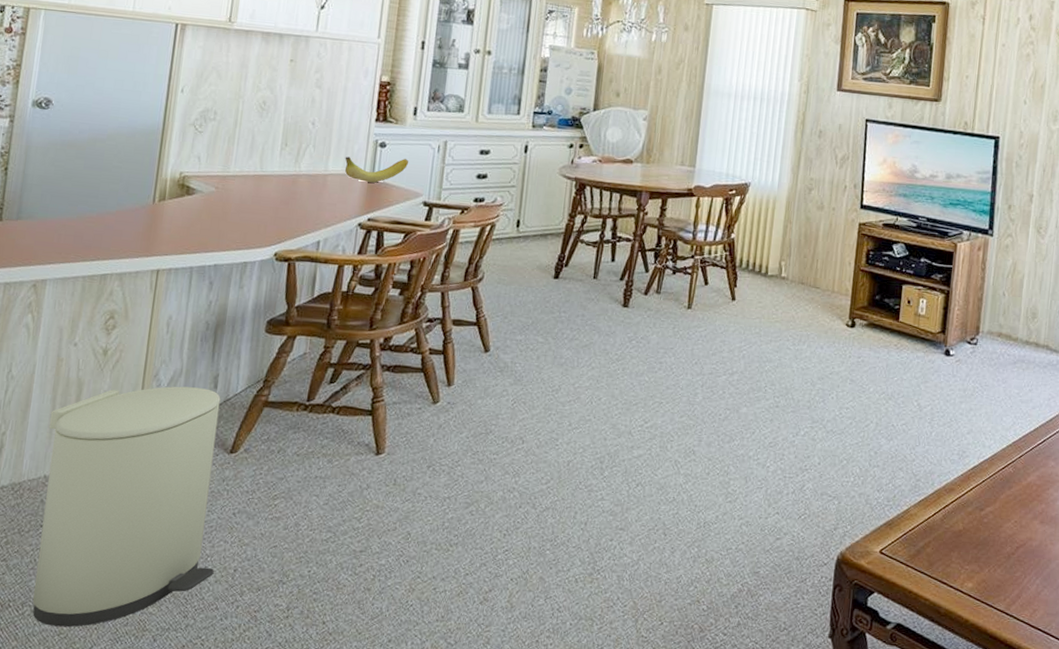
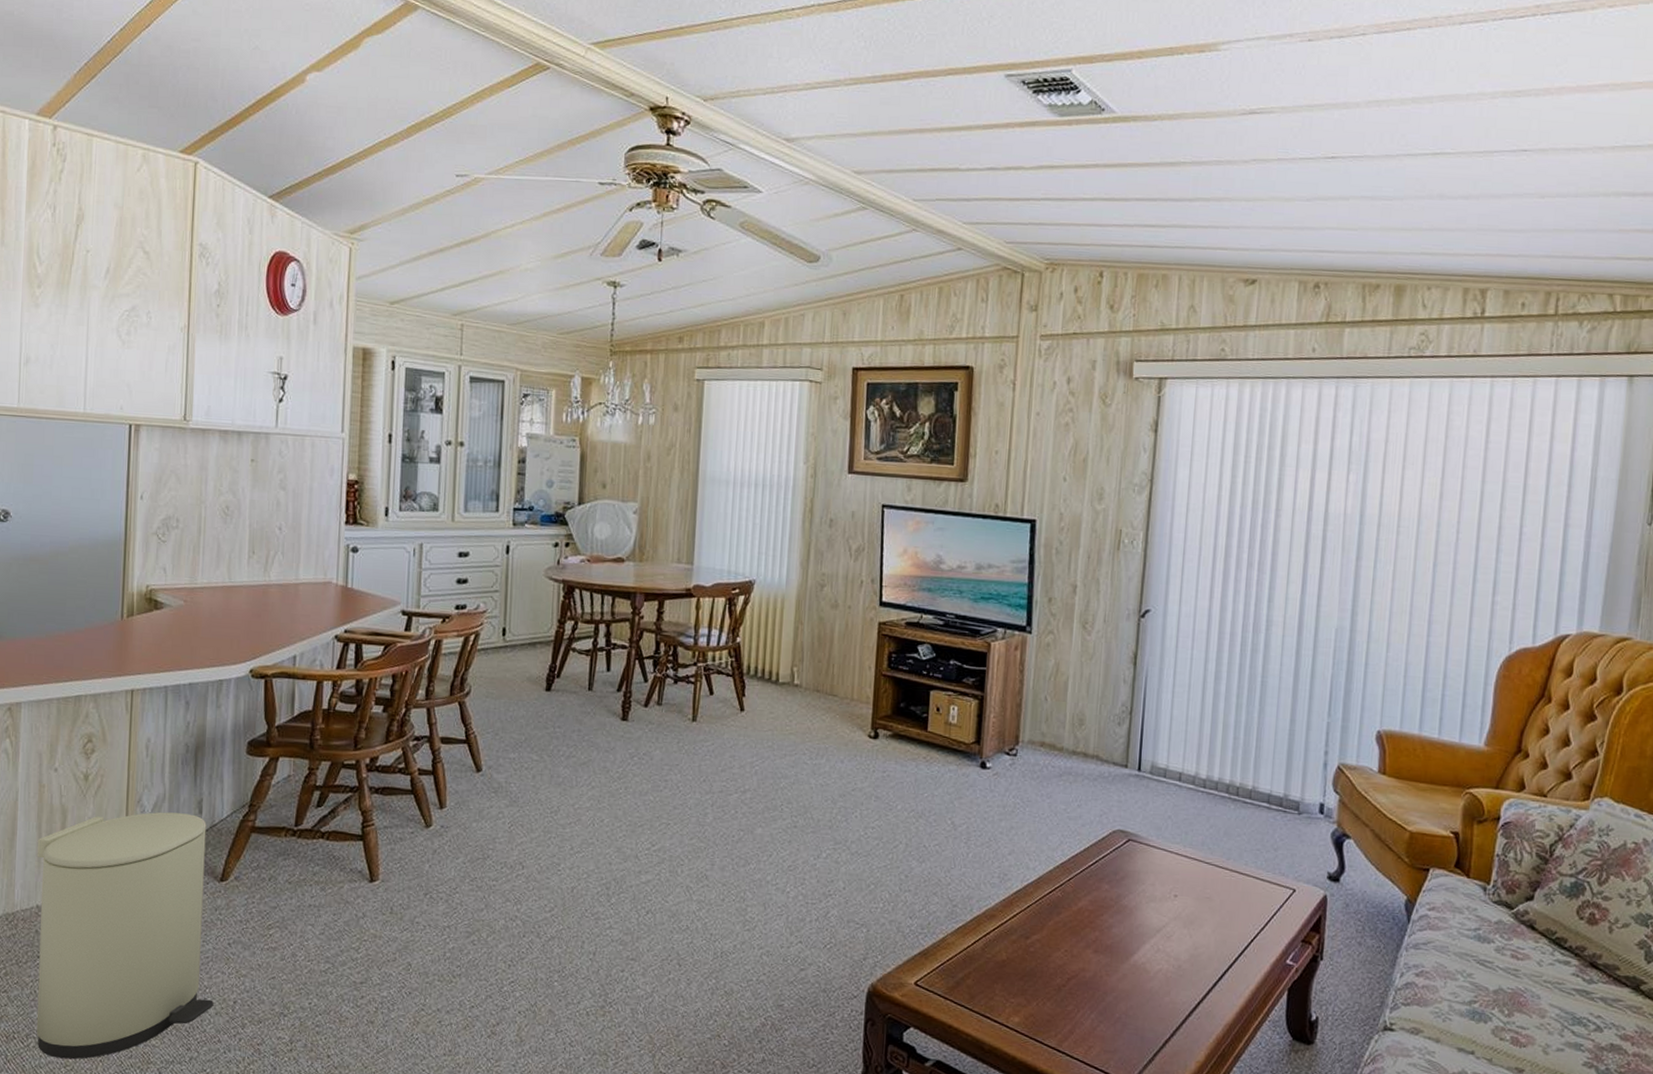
fruit: present [344,156,409,183] -> none [316,563,384,591]

